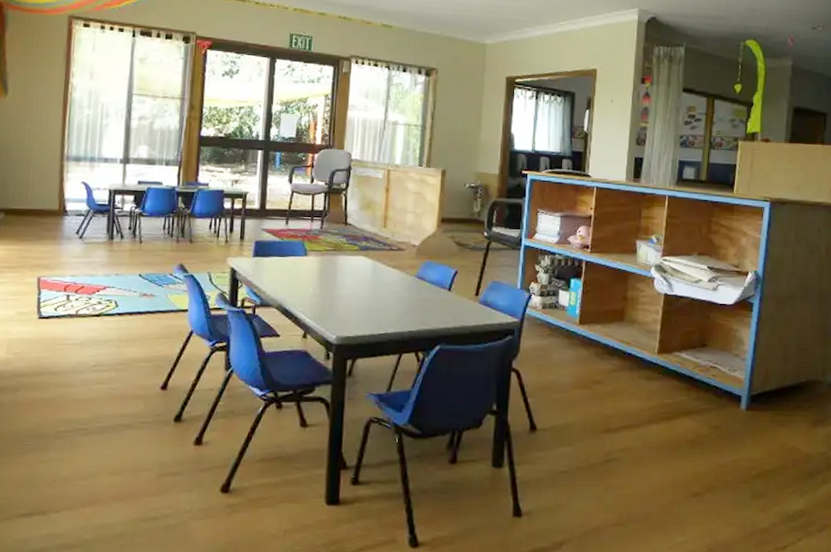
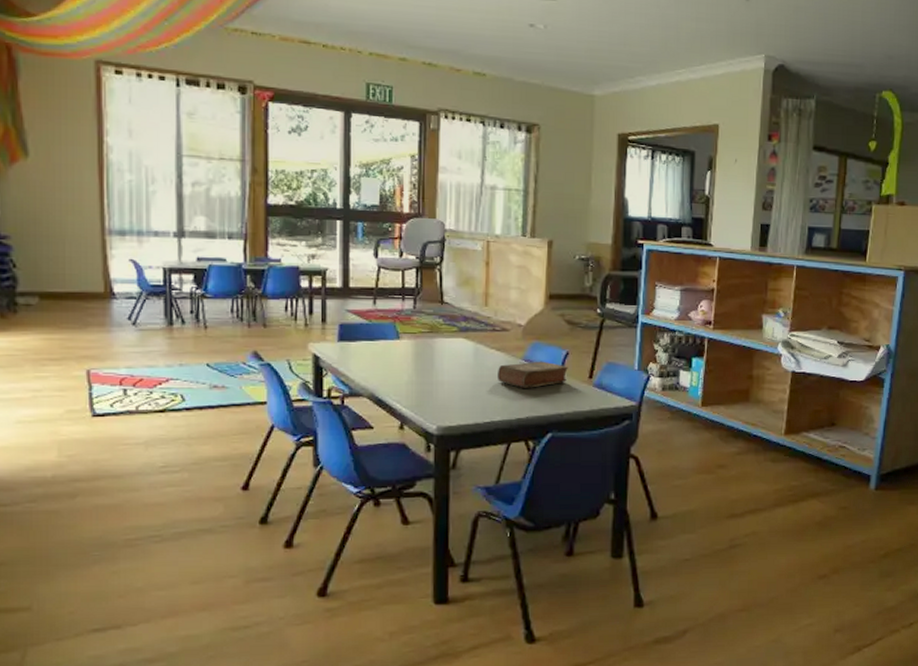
book: none [392,278,456,303] -> present [498,361,568,388]

